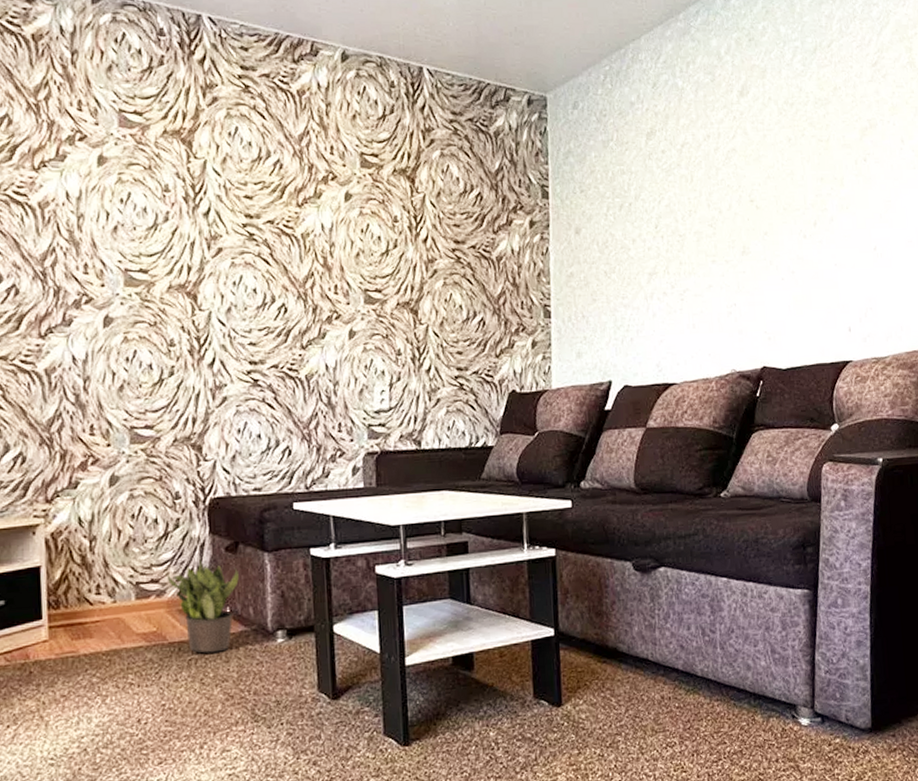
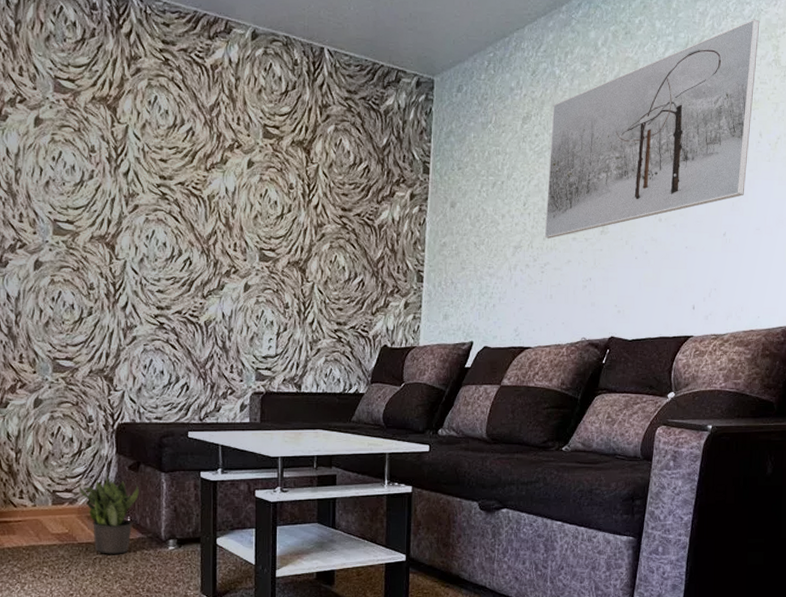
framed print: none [678,20,892,263] -> present [544,19,760,239]

